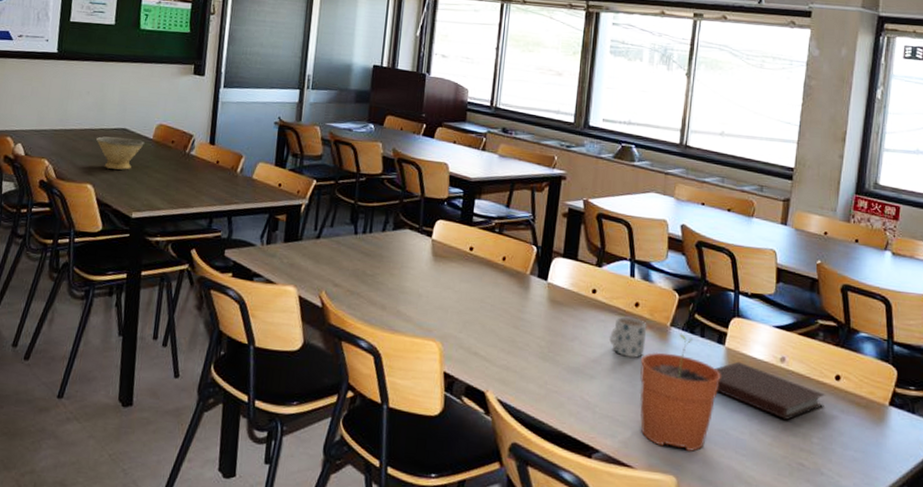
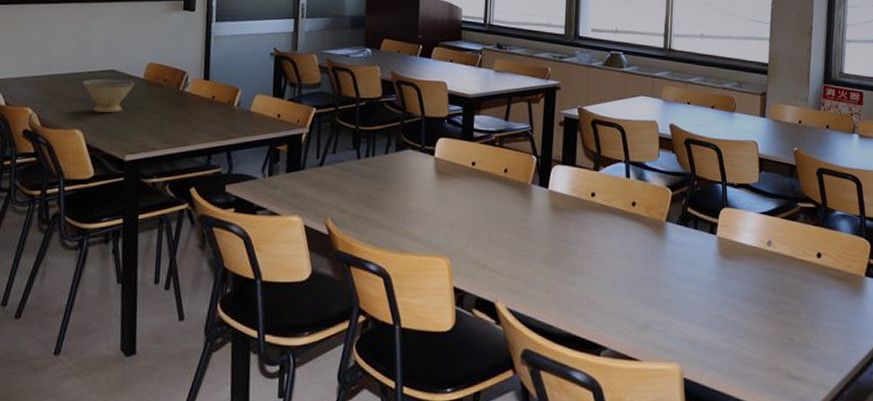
mug: present [609,316,647,358] -> none [610,216,644,256]
plant pot: present [640,334,721,453] -> none [640,228,715,340]
notebook: present [715,361,826,420] -> none [709,249,810,299]

